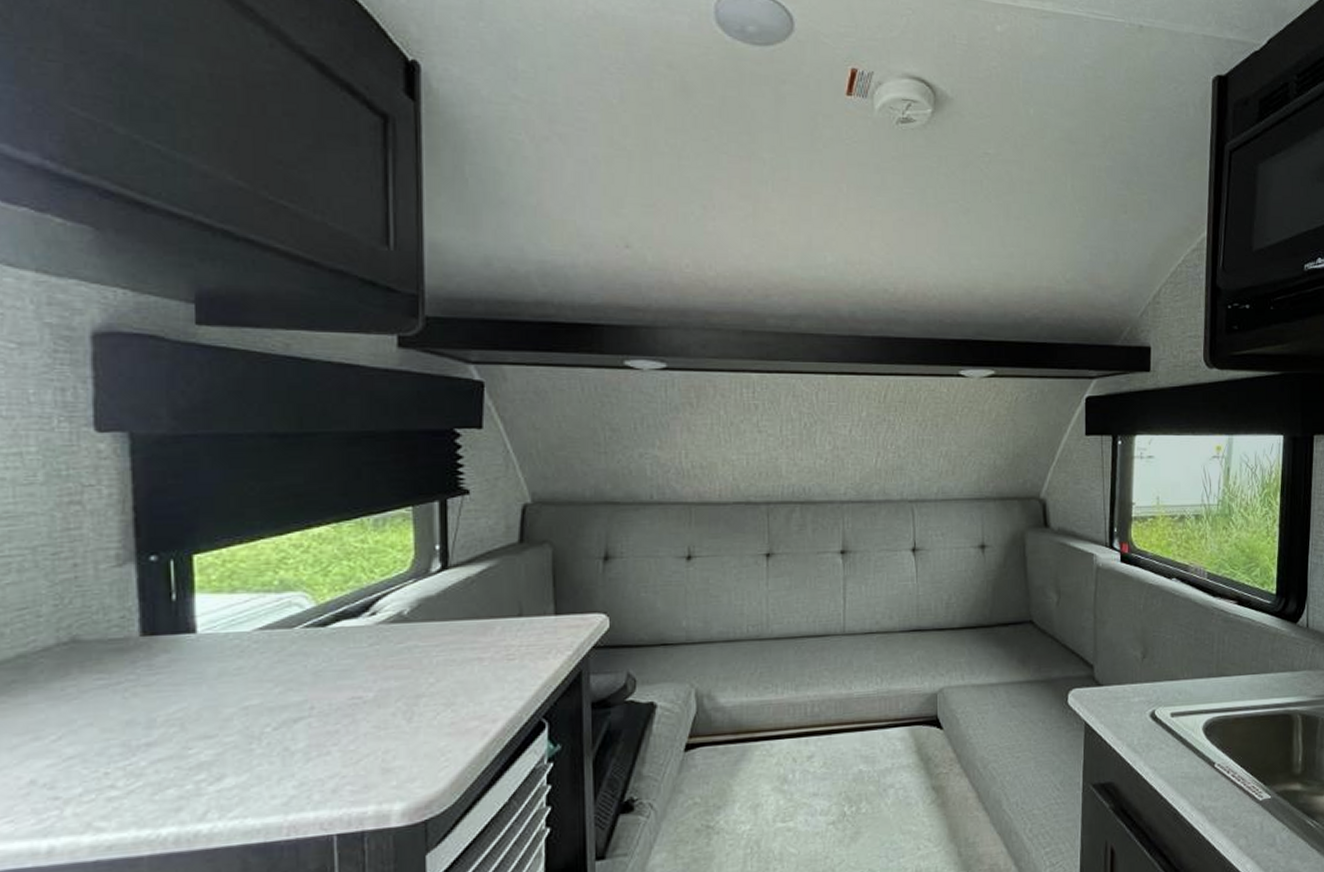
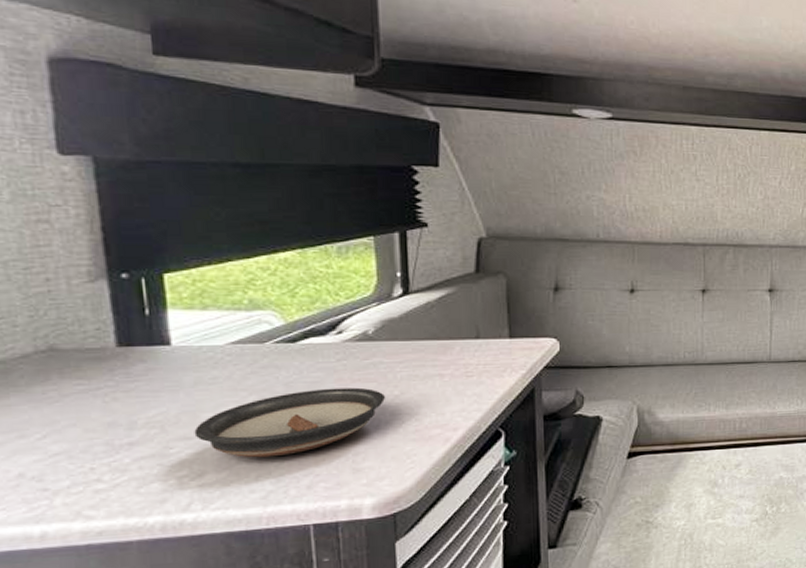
saucer: none [215,675,421,758] -> present [194,387,386,458]

